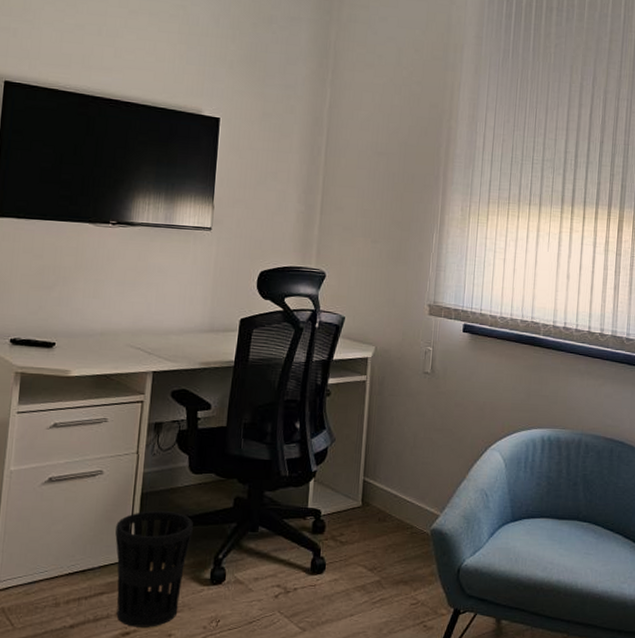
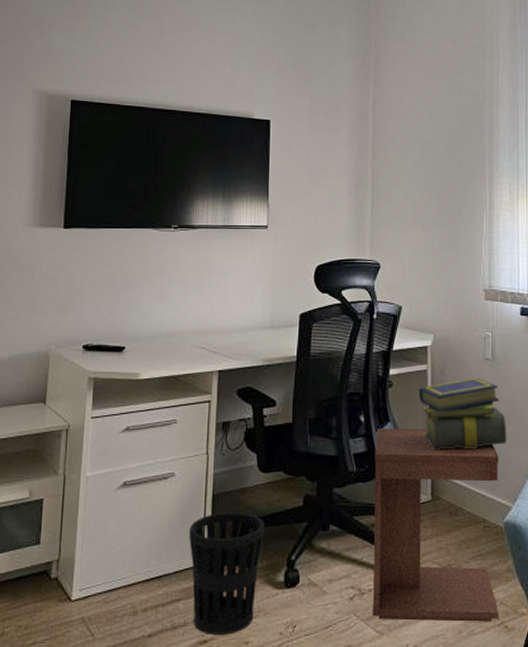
side table: none [296,436,431,621] -> present [372,429,499,622]
stack of books: none [355,391,441,460] -> present [418,378,507,450]

